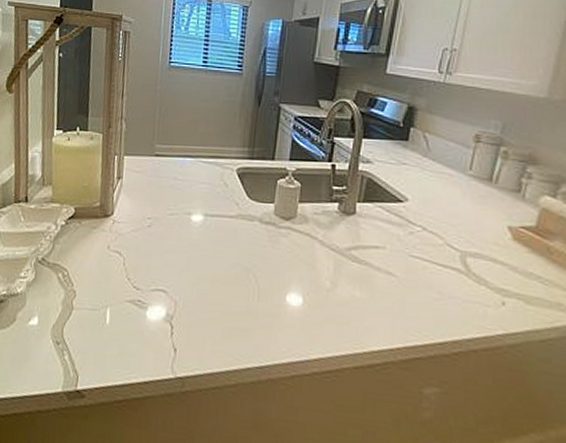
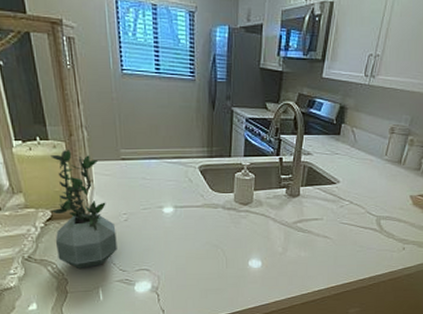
potted plant: none [71,141,137,281] -> present [50,149,117,270]

